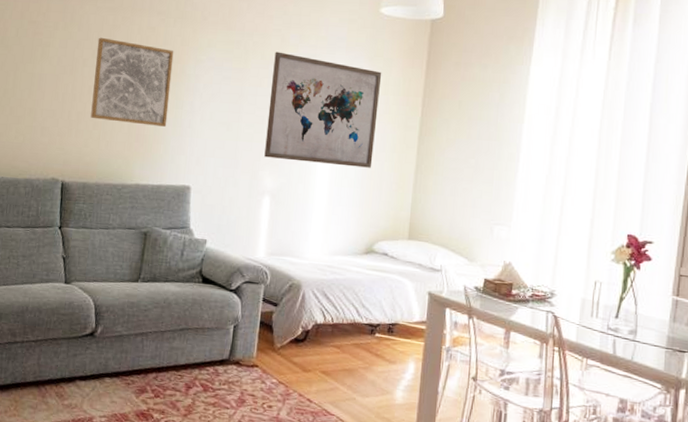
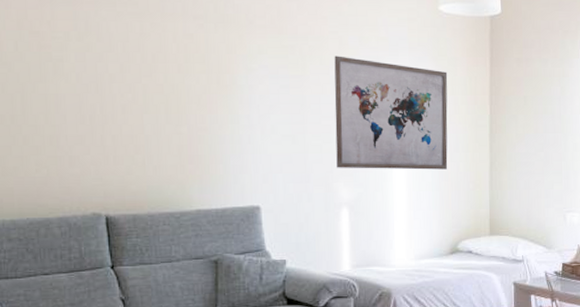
wall art: present [90,37,174,127] -> none [124,48,223,145]

